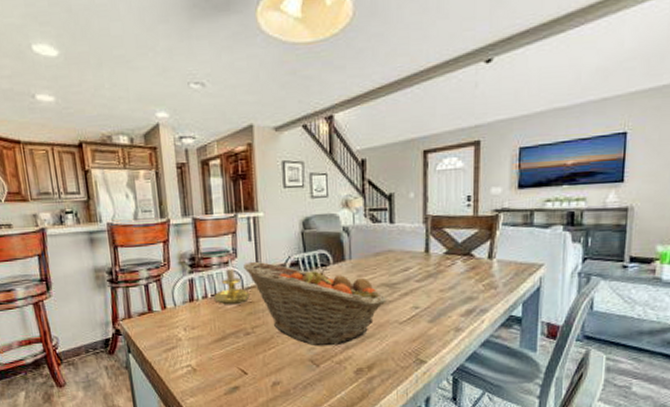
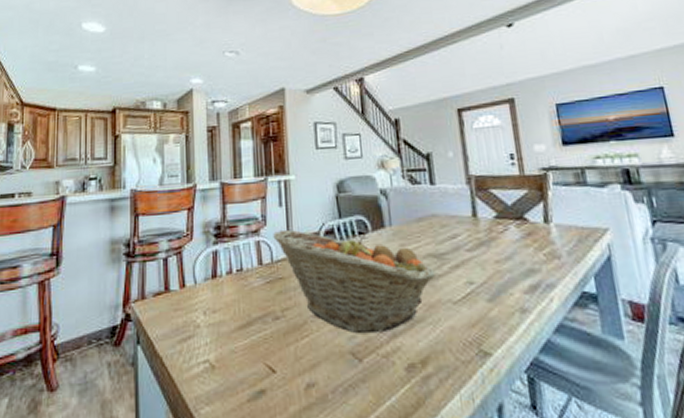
candle holder: present [215,258,251,305] -> none [241,226,281,282]

